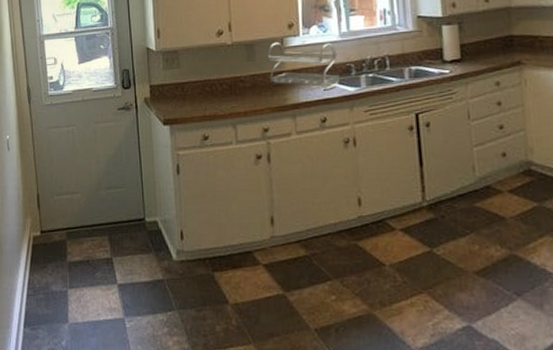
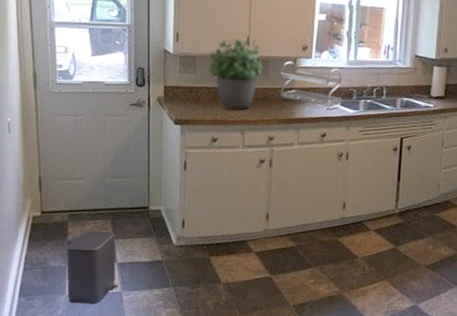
pedal bin: none [66,249,121,333] -> present [66,231,119,304]
potted plant: none [191,25,249,102] -> present [207,38,264,111]

